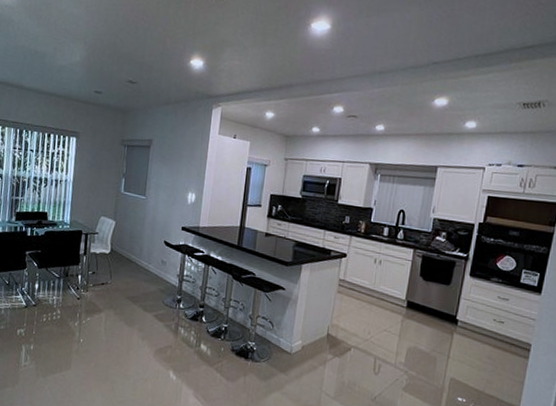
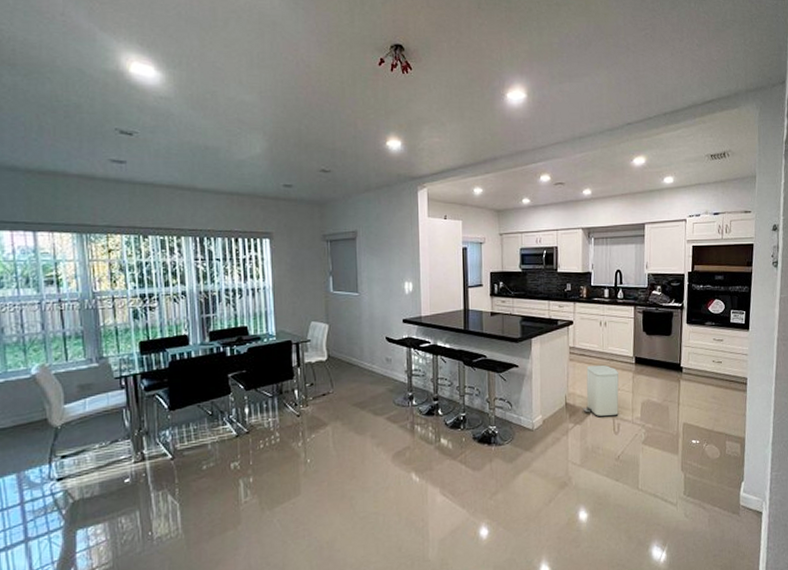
pedal bin: none [343,300,388,357] -> present [582,364,619,418]

